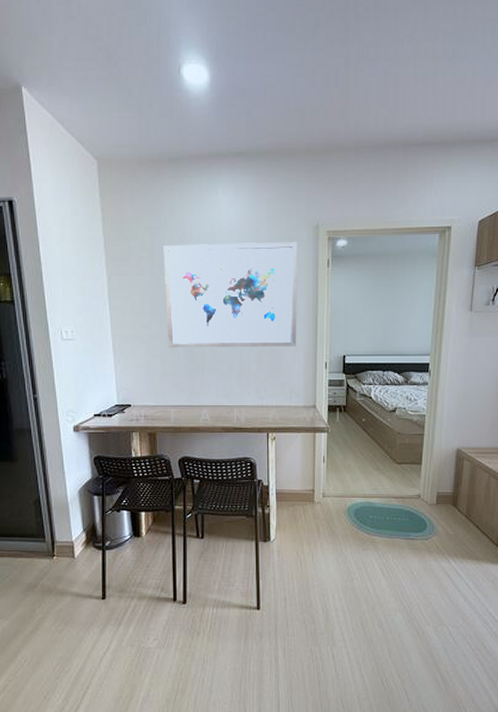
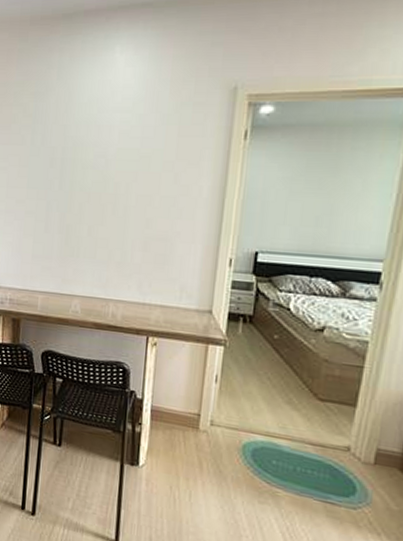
wall art: present [163,241,297,348] -> none [42,108,206,237]

